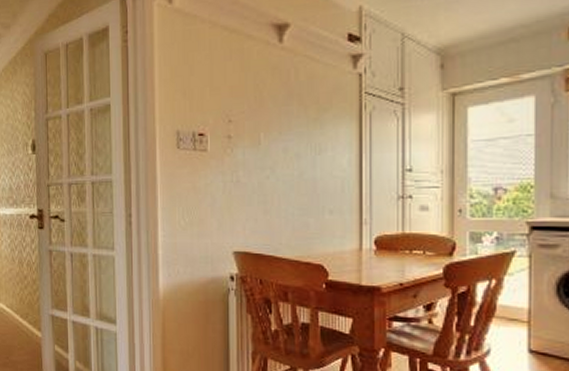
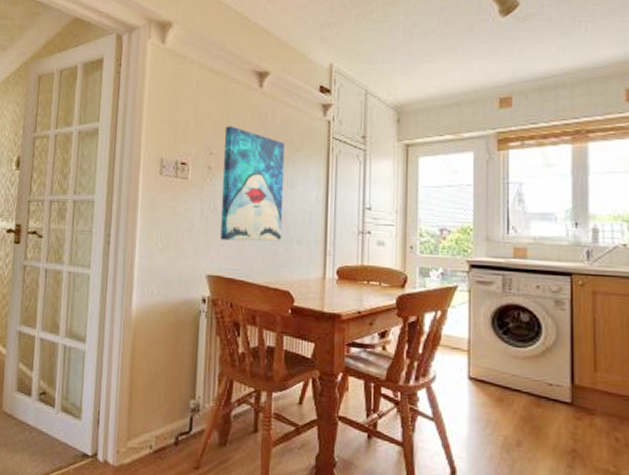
wall art: none [243,89,312,214] -> present [220,126,286,242]

